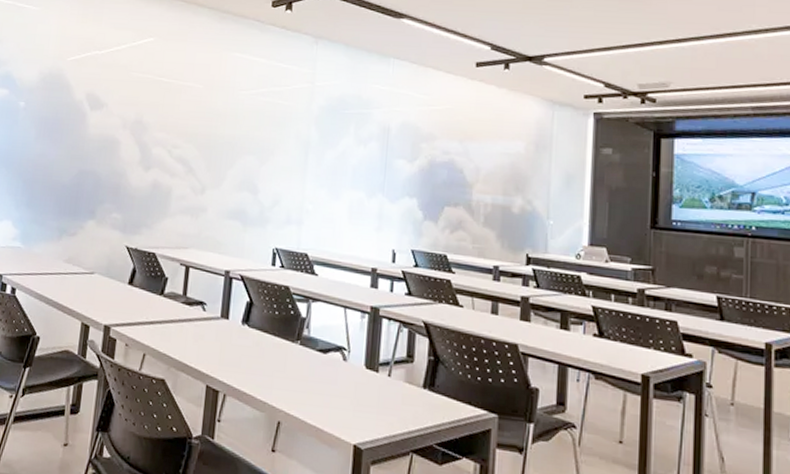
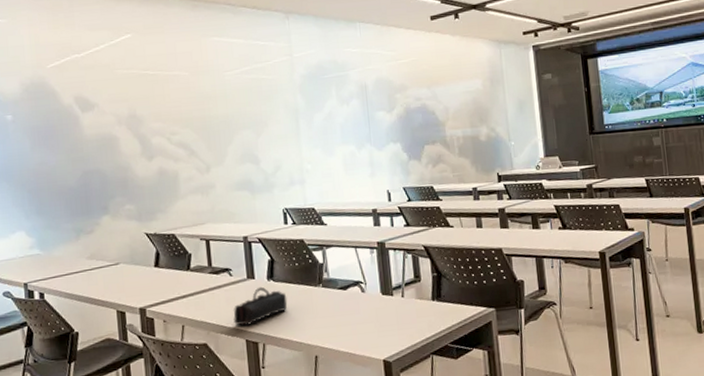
pencil case: none [197,329,260,370] -> present [233,286,288,326]

